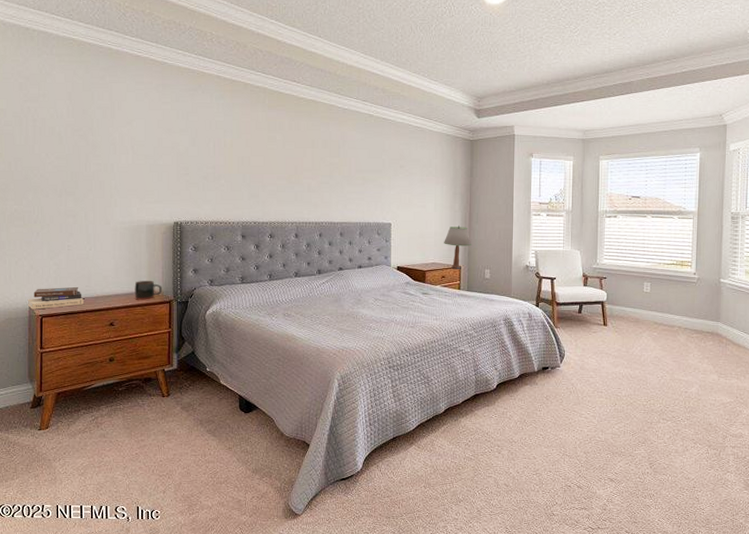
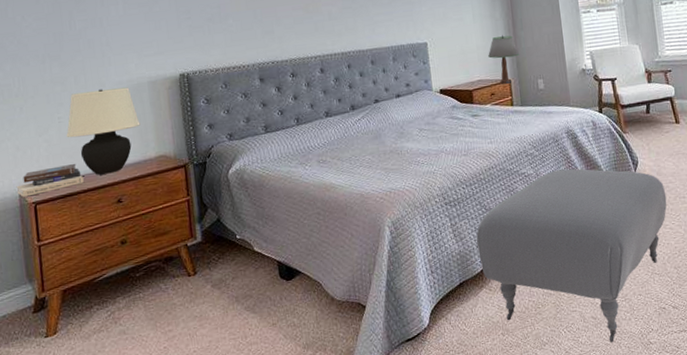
table lamp: none [73,226,136,300] -> present [66,87,141,175]
mug: present [134,281,162,299] -> none [141,144,174,168]
ottoman: none [412,352,586,509] -> present [476,168,667,343]

